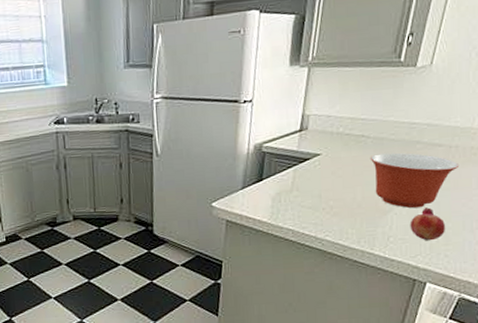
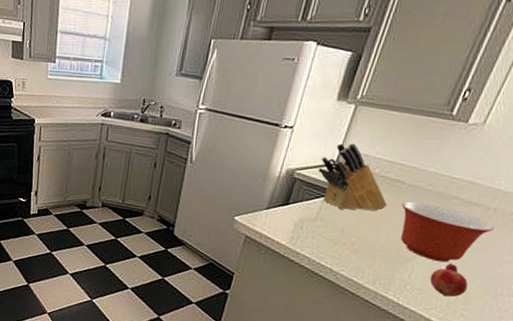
knife block: none [284,106,356,175] -> present [318,143,387,211]

